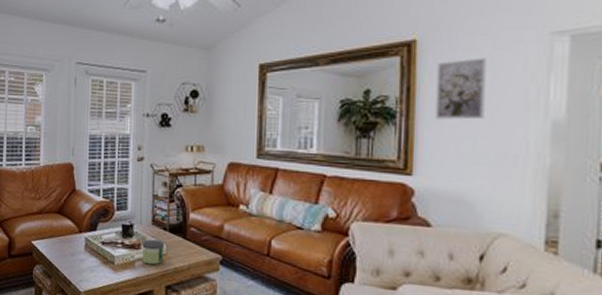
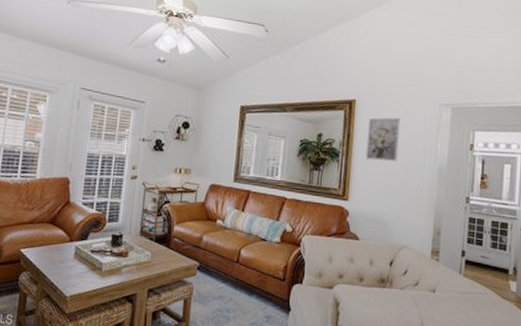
candle: present [142,239,165,265] -> none [129,248,150,271]

